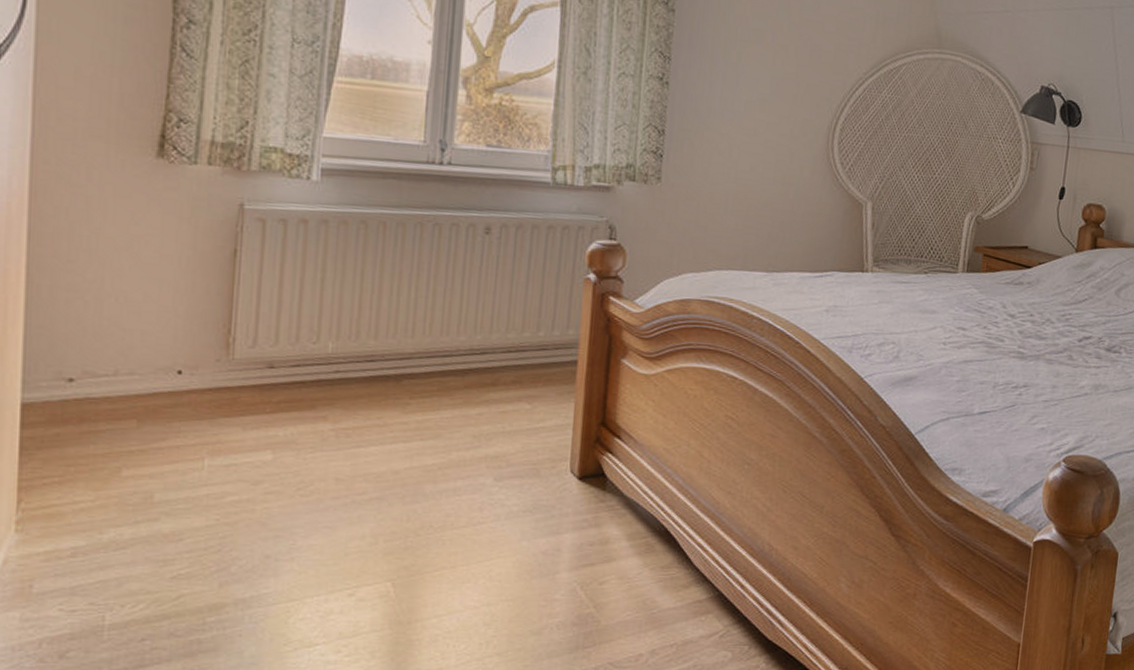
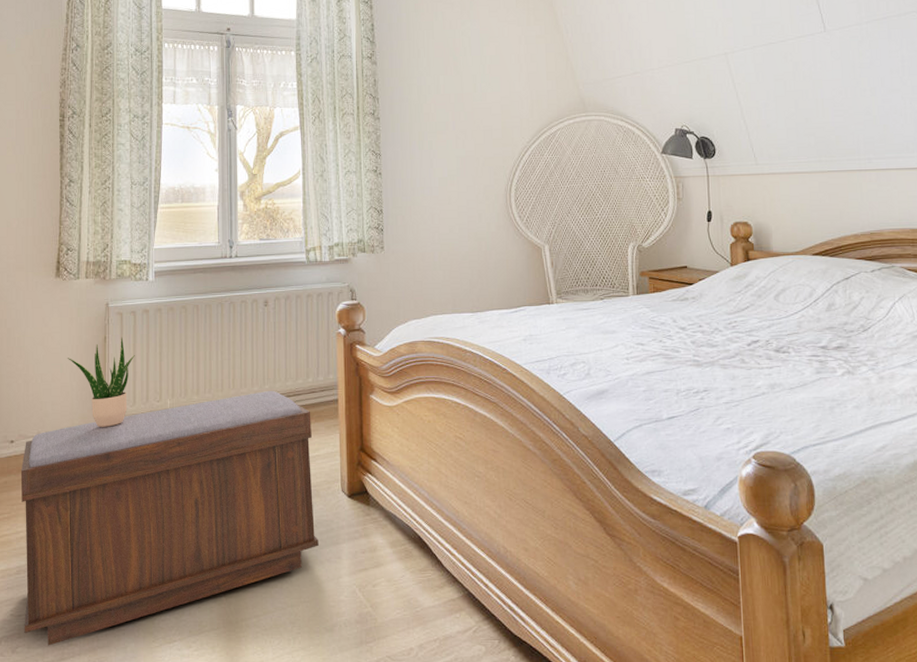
bench: none [80,342,539,650] -> present [20,391,319,646]
potted plant: none [170,252,282,371] -> present [67,337,135,427]

